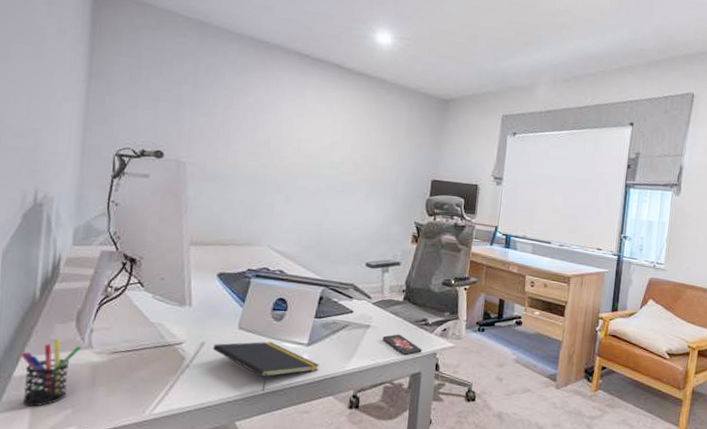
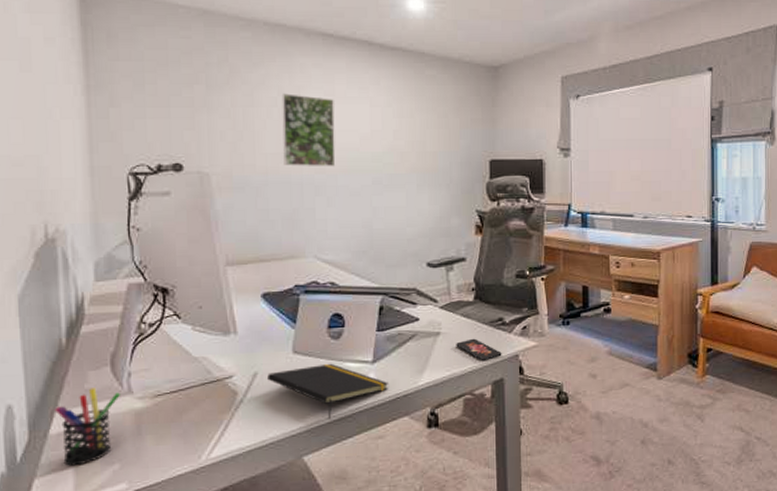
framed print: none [252,101,303,170] -> present [282,93,336,167]

